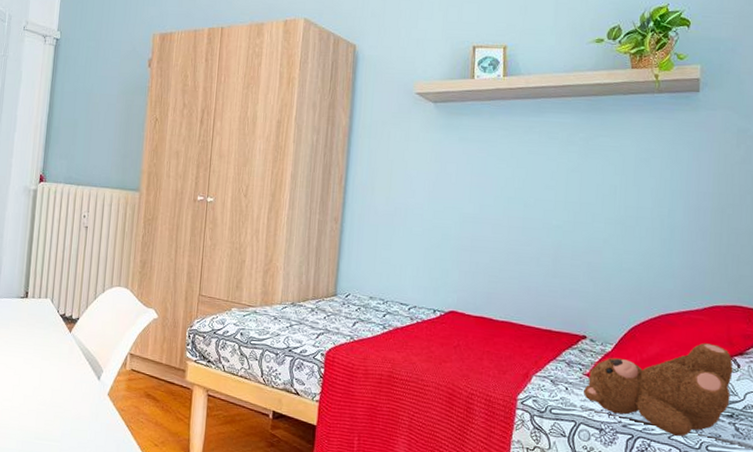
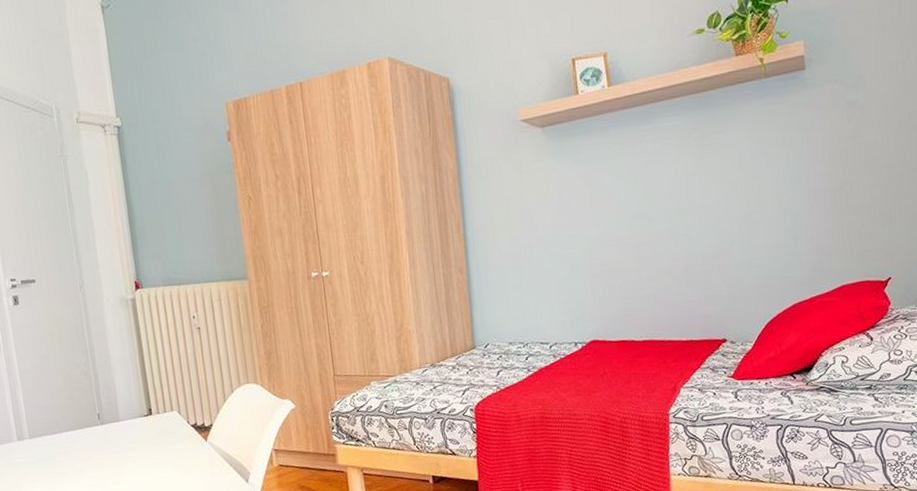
teddy bear: present [583,342,734,438] -> none [730,322,867,418]

